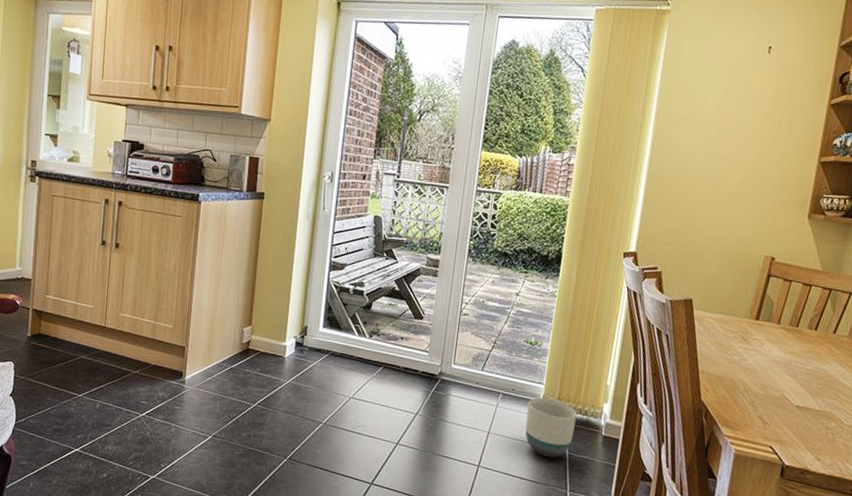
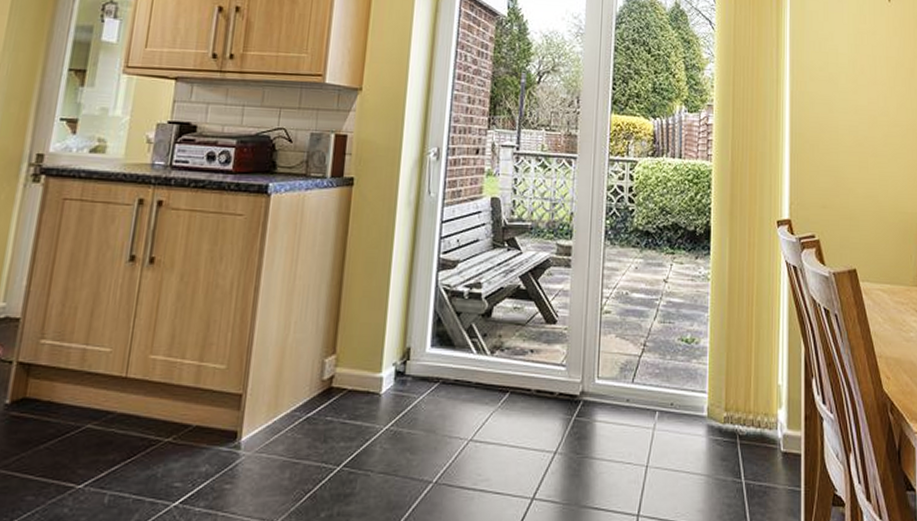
planter: present [525,397,577,458] -> none [690,410,749,491]

